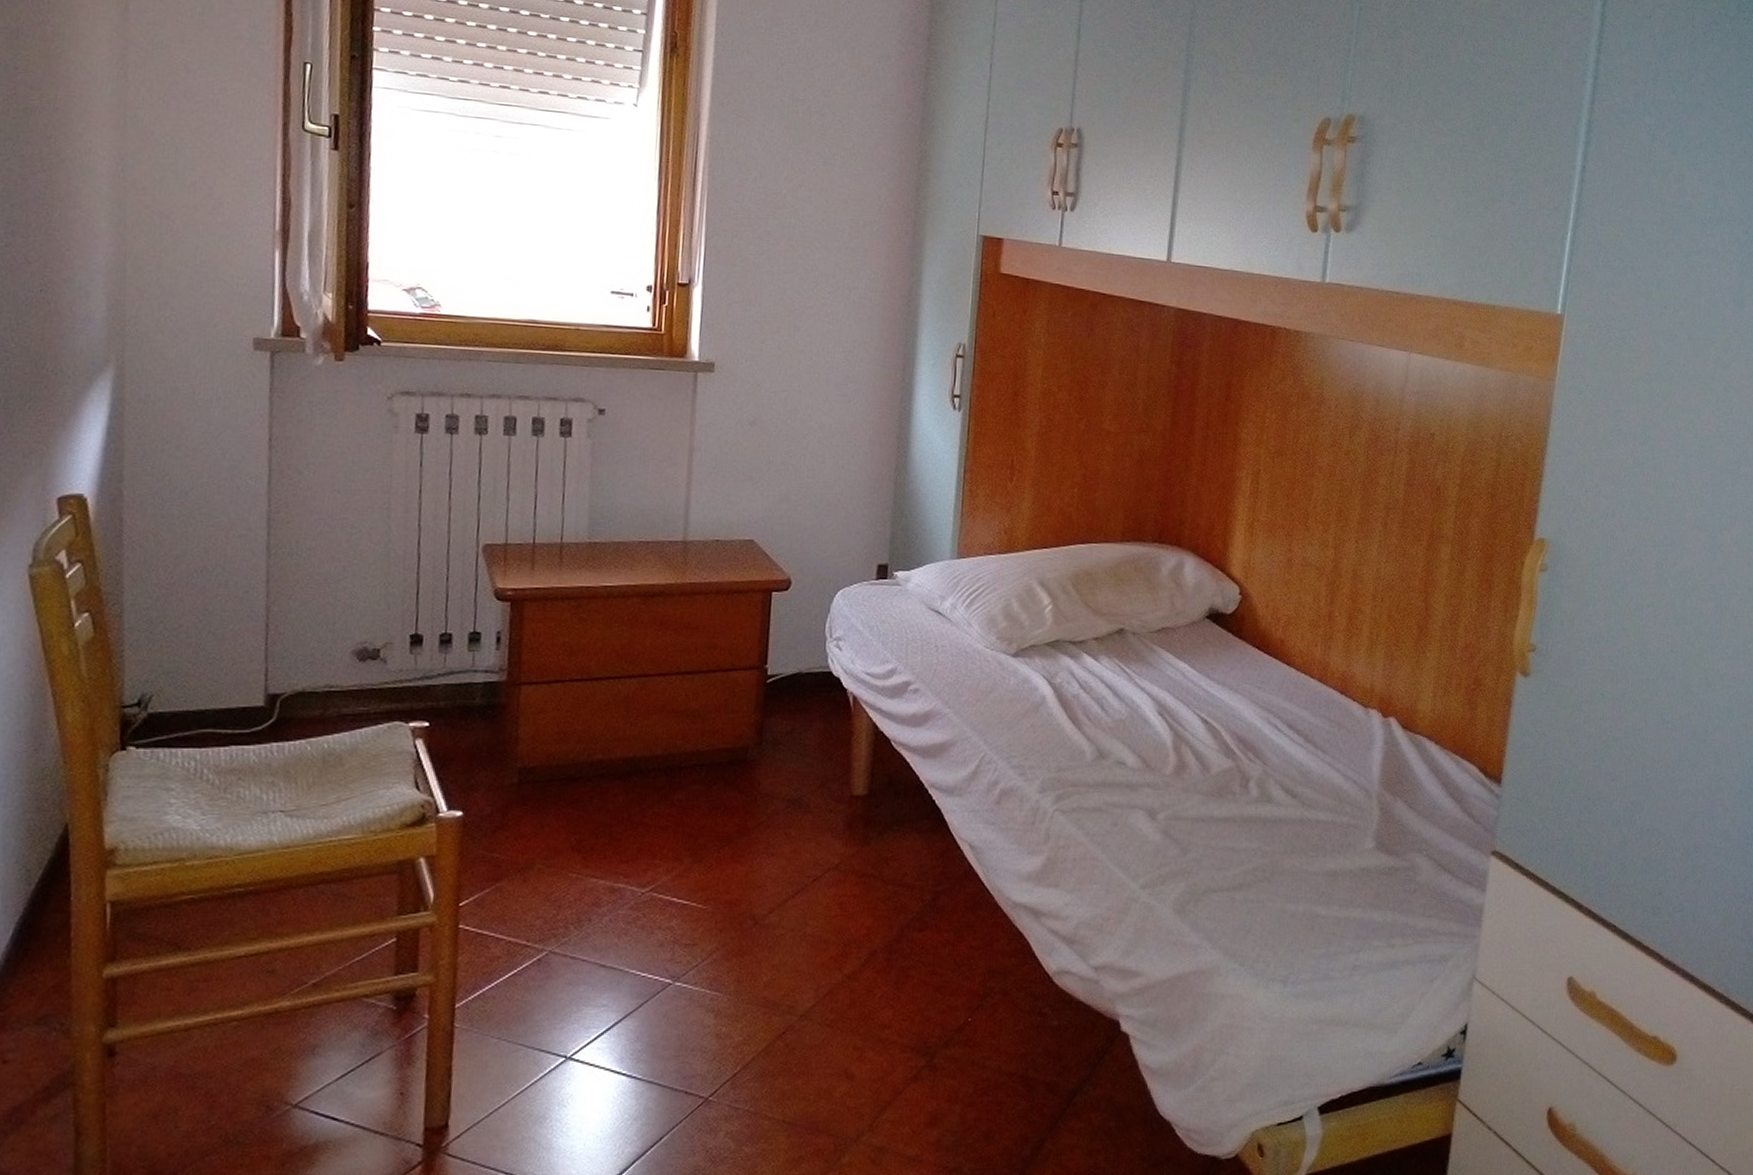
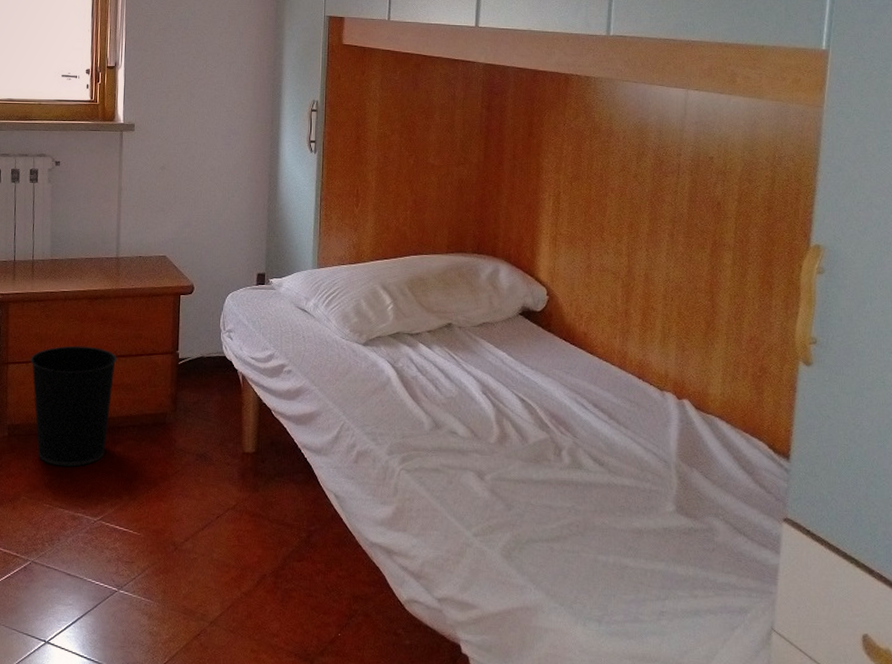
wastebasket: none [554,659,681,822] -> present [30,345,117,467]

